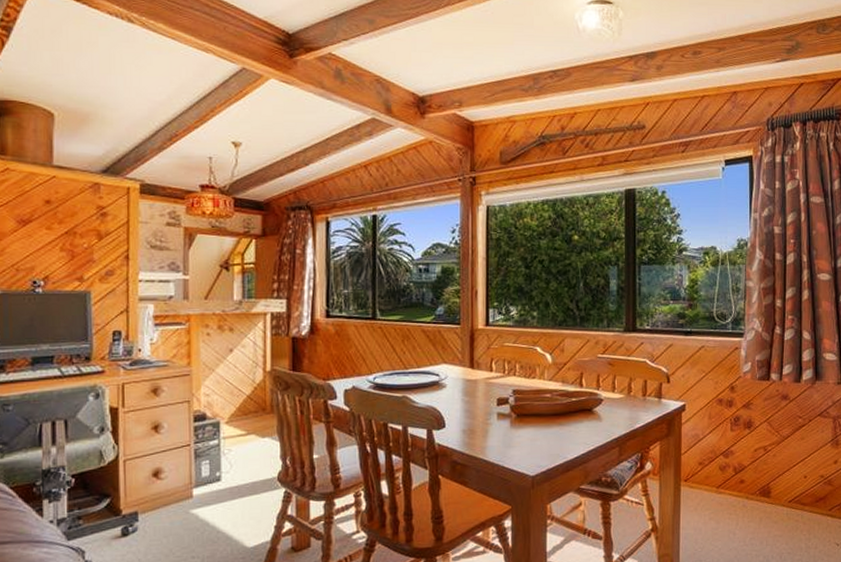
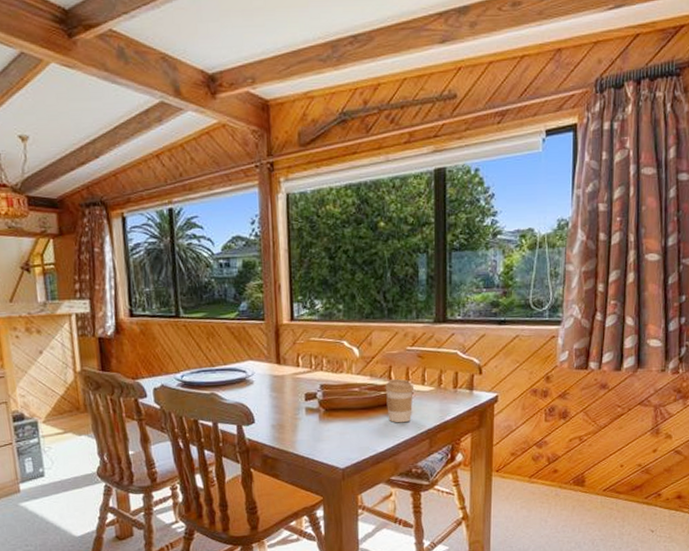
coffee cup: none [576,386,605,430] -> present [385,379,415,423]

